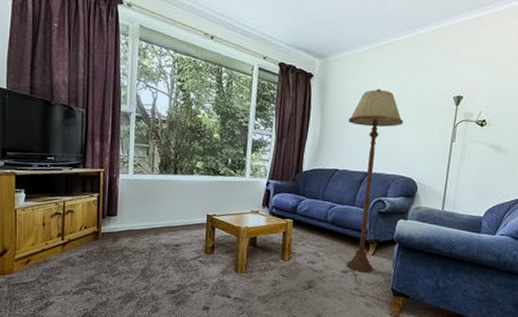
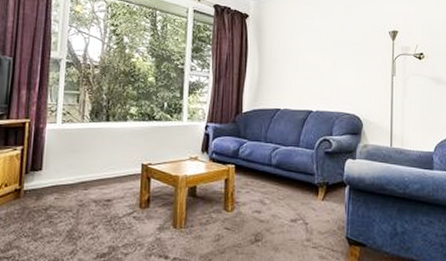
floor lamp: present [347,89,403,273] -> none [286,26,342,220]

